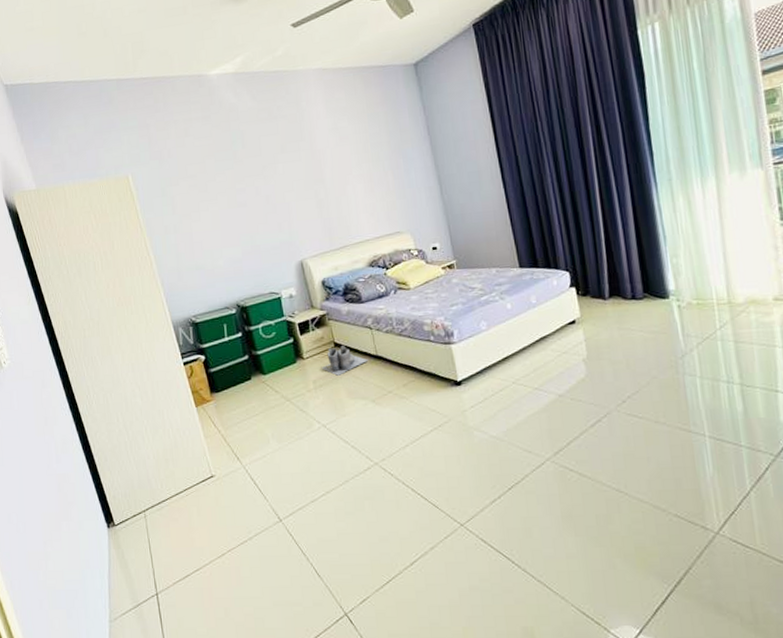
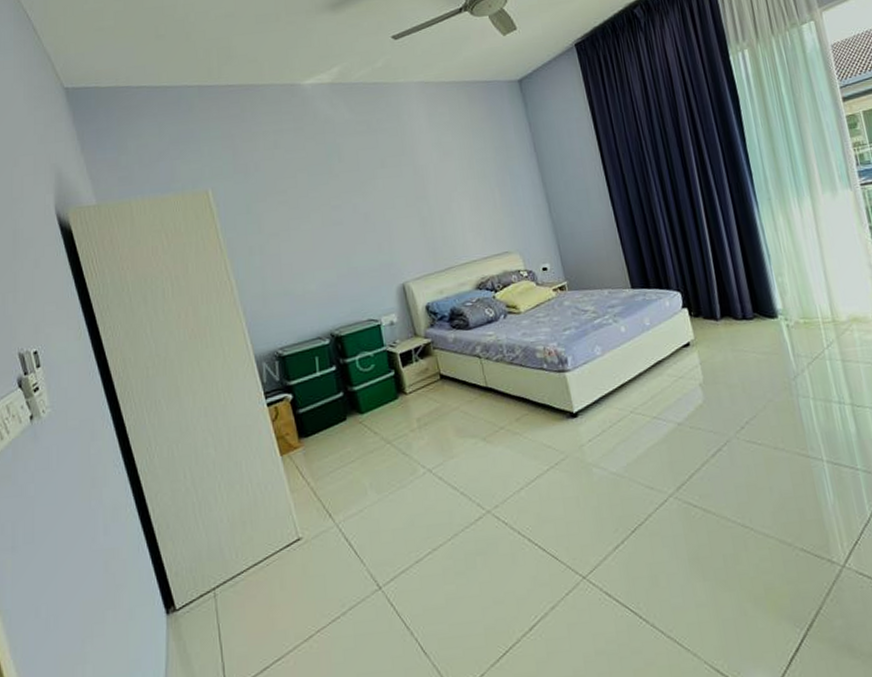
boots: present [322,345,369,376] -> none [427,376,478,412]

